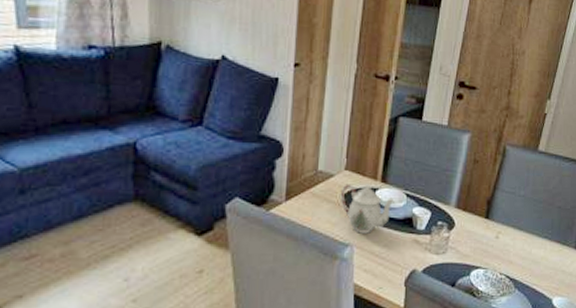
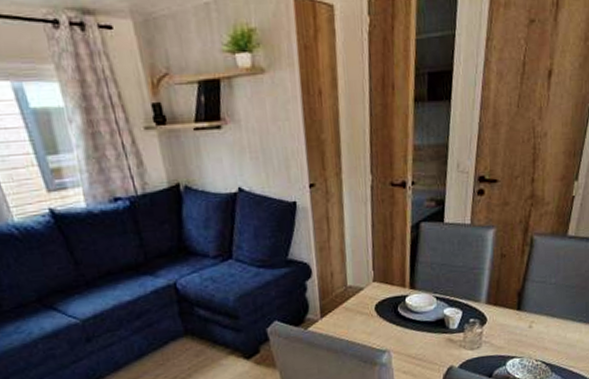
teapot: present [340,182,394,234] -> none [371,291,425,340]

